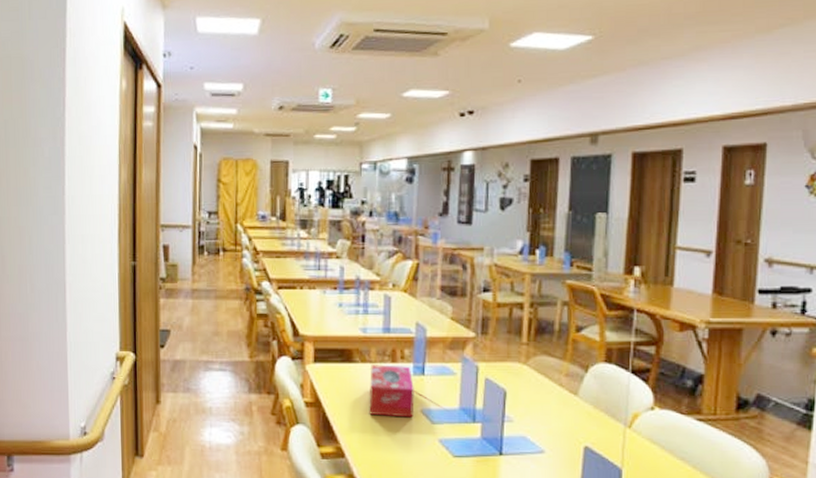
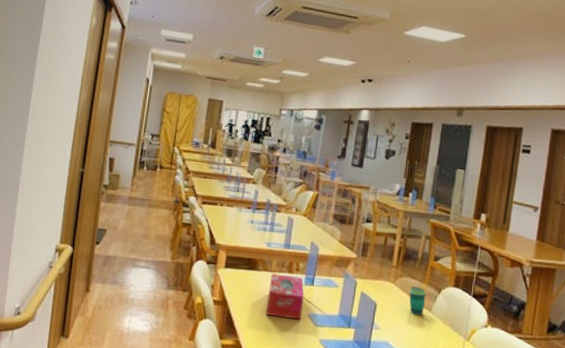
cup: none [546,365,570,401] -> present [408,286,426,316]

